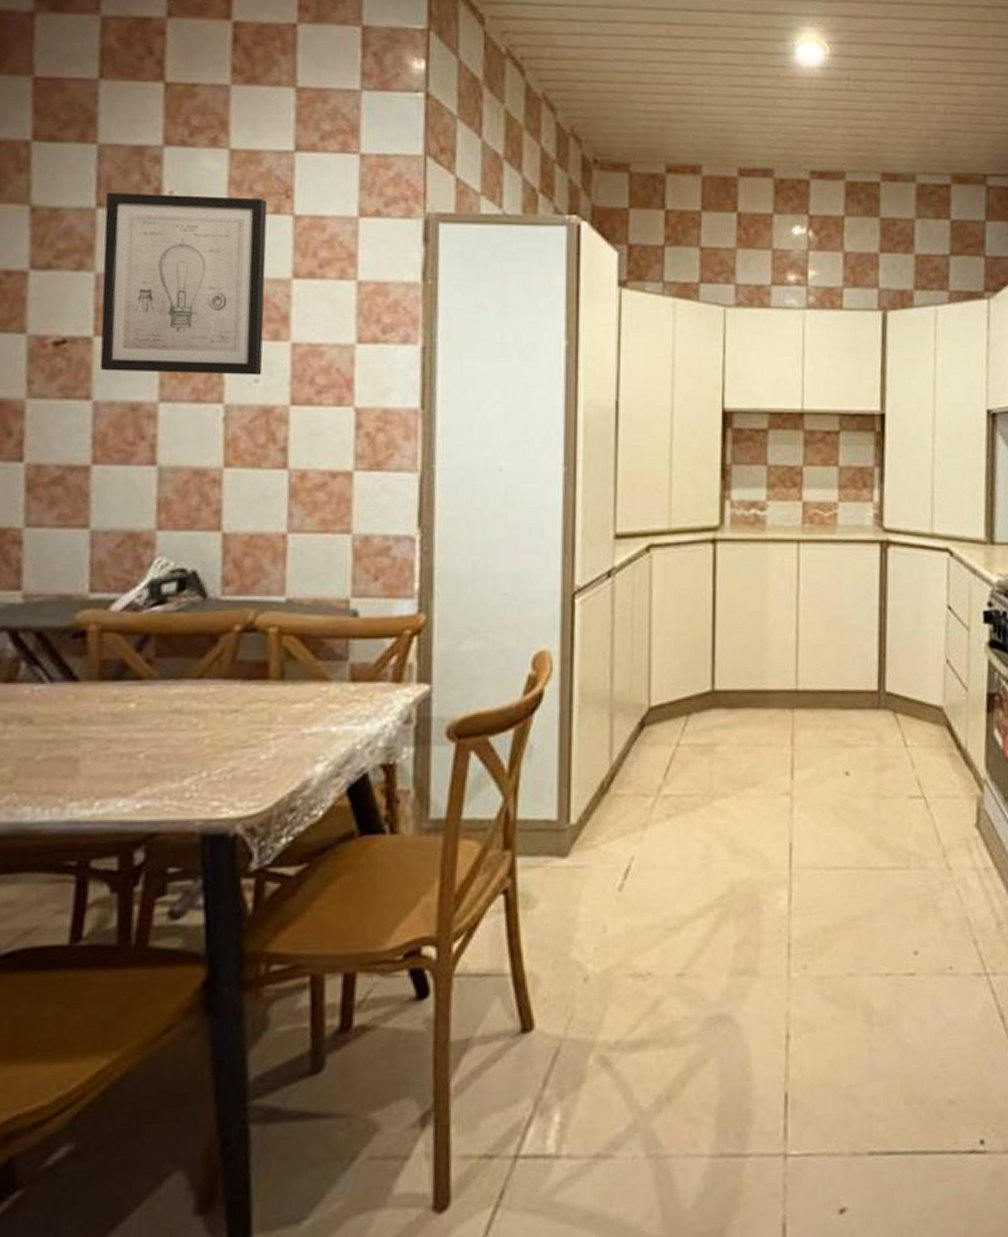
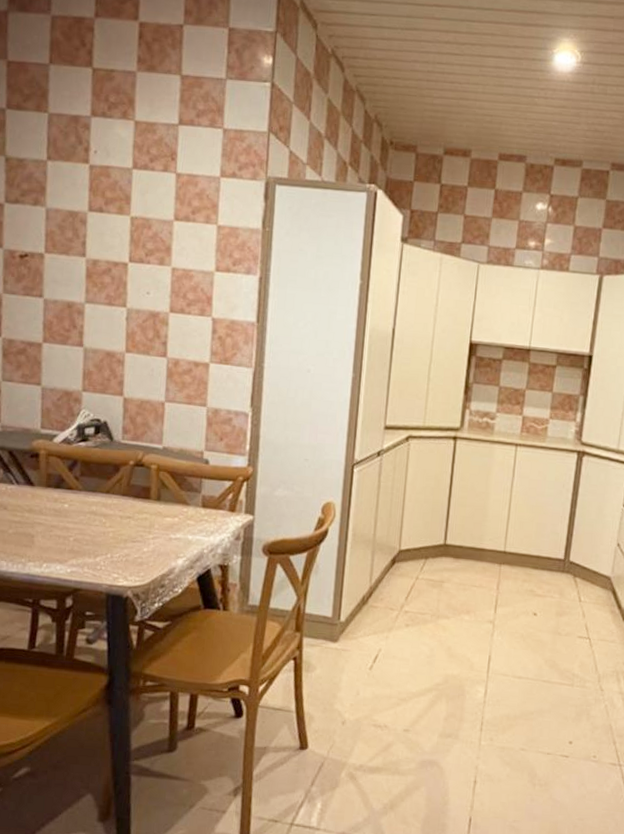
wall art: present [99,192,268,375] -> none [48,149,159,289]

